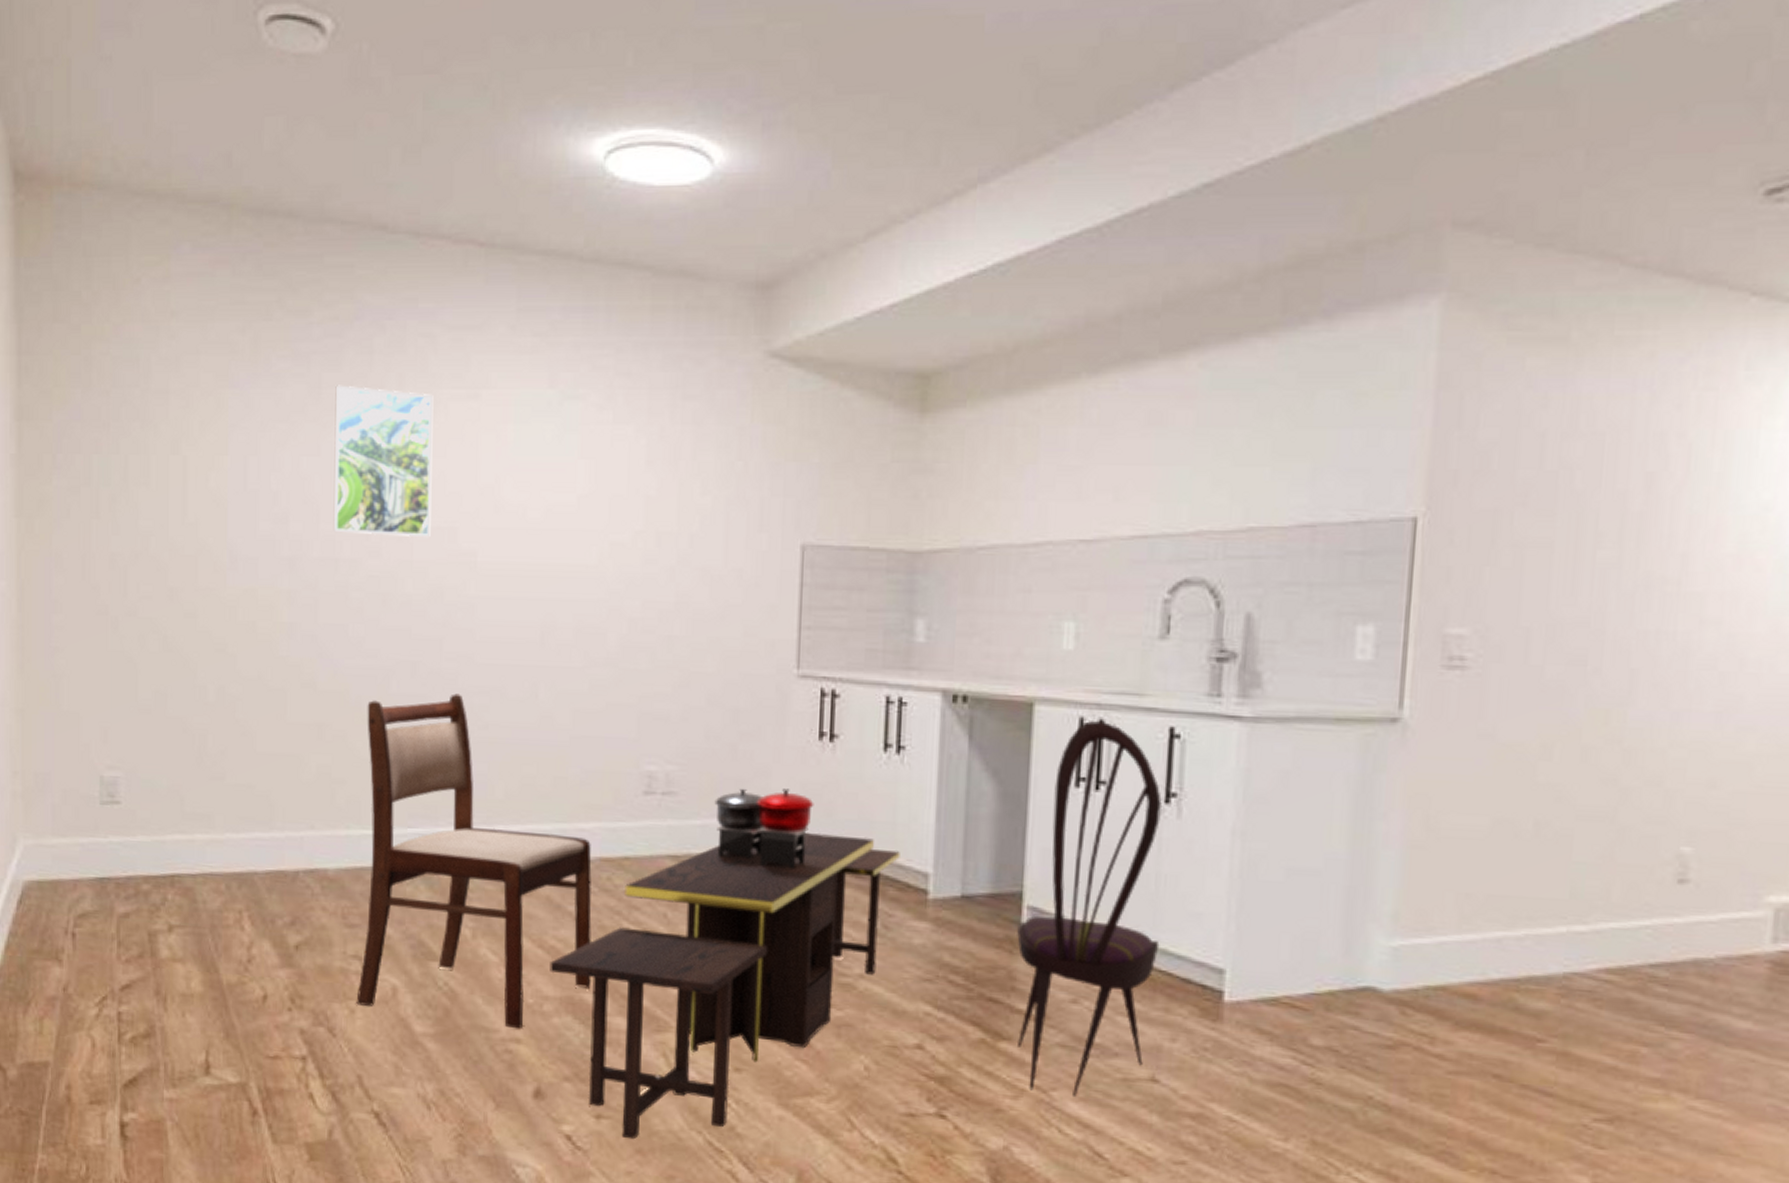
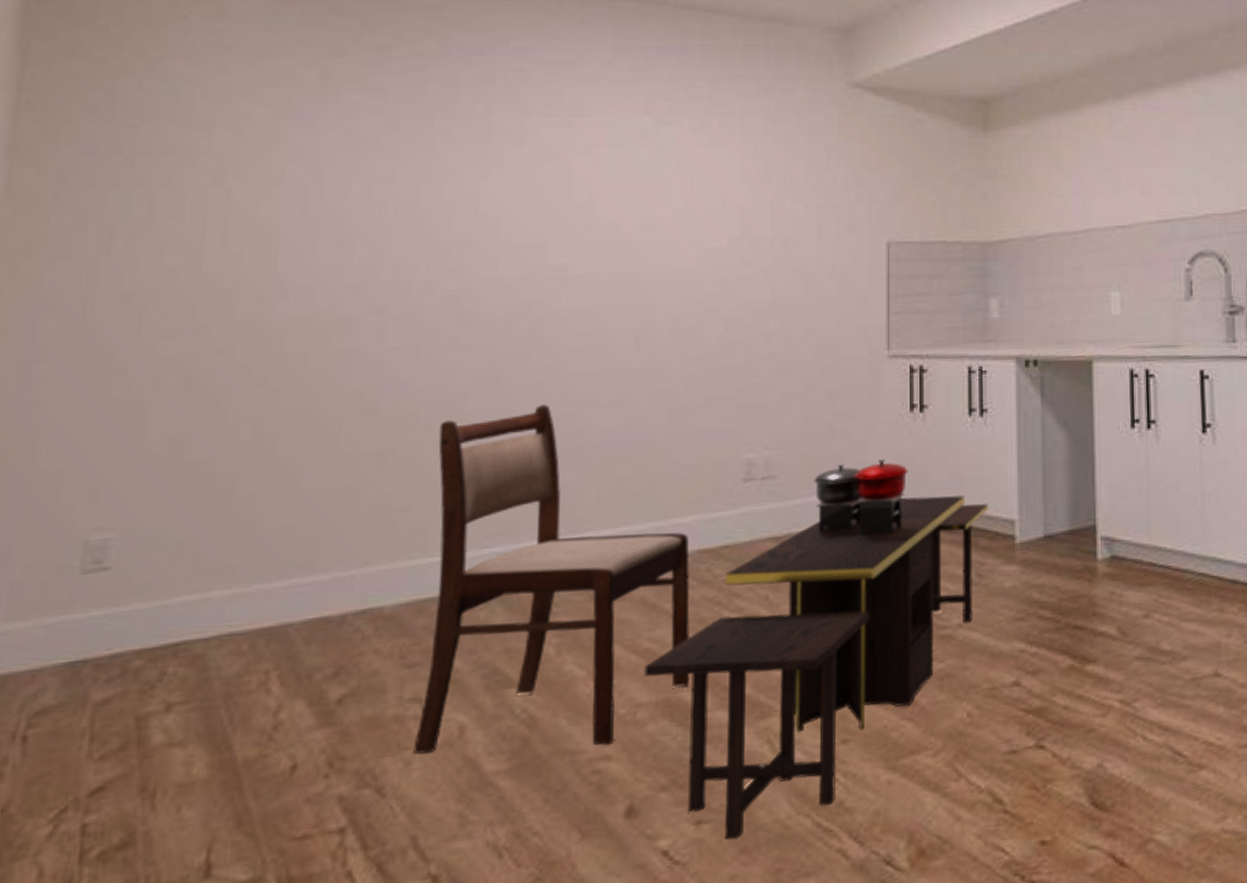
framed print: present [334,385,434,537] -> none [408,115,524,256]
dining chair: present [1017,720,1163,1098] -> none [1094,370,1210,706]

